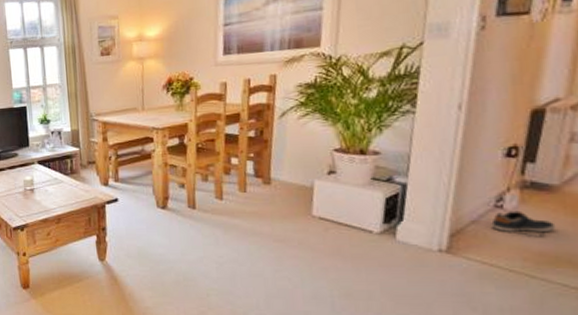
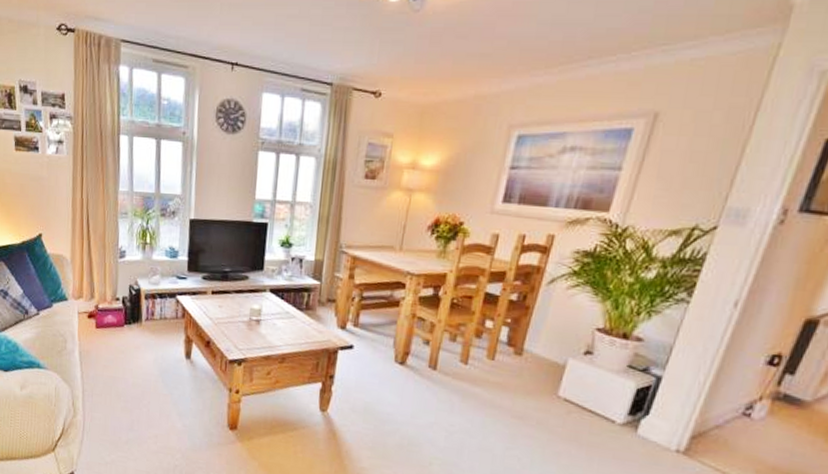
sneaker: present [491,210,557,236] -> none [734,420,797,451]

